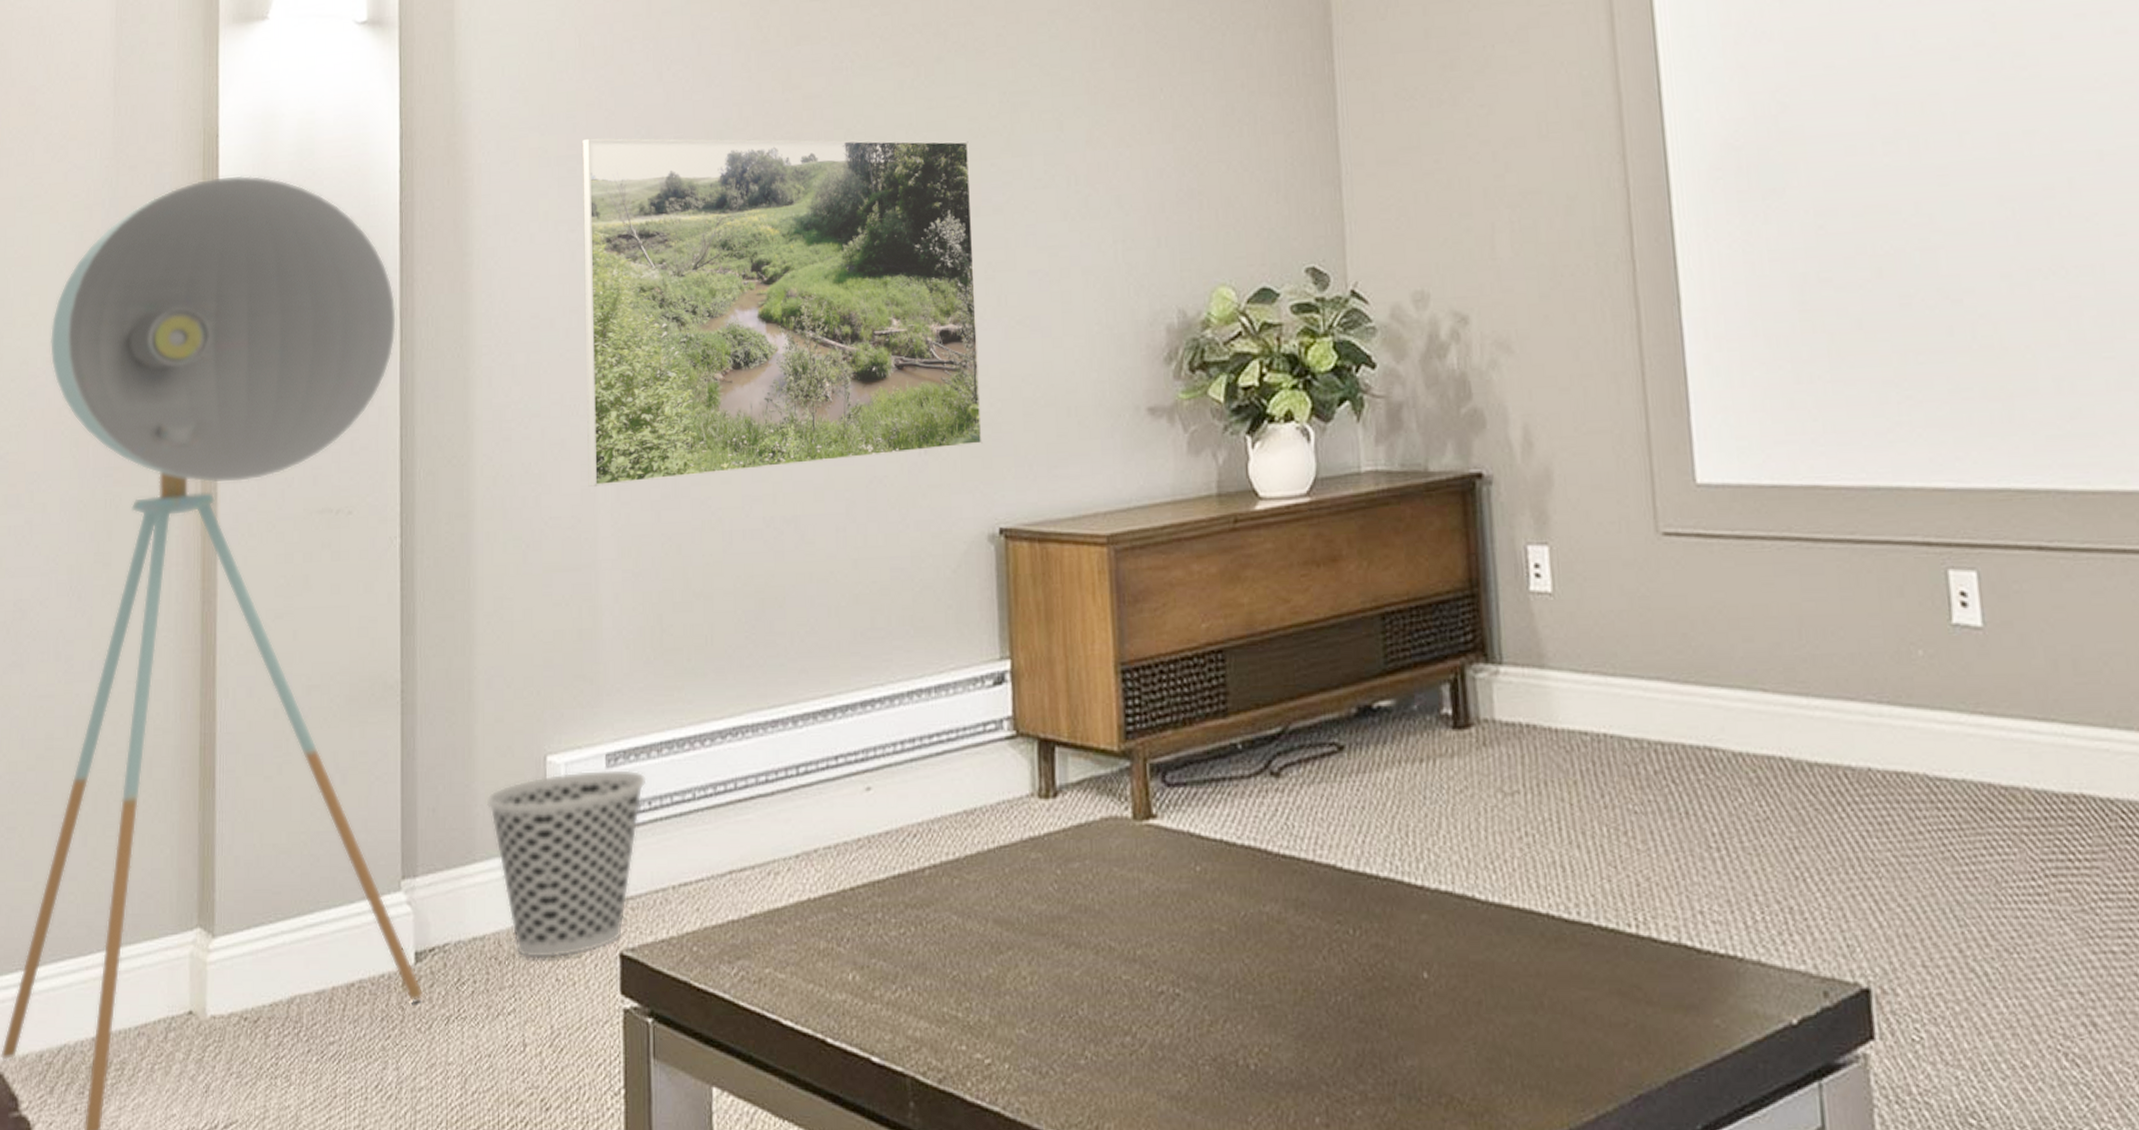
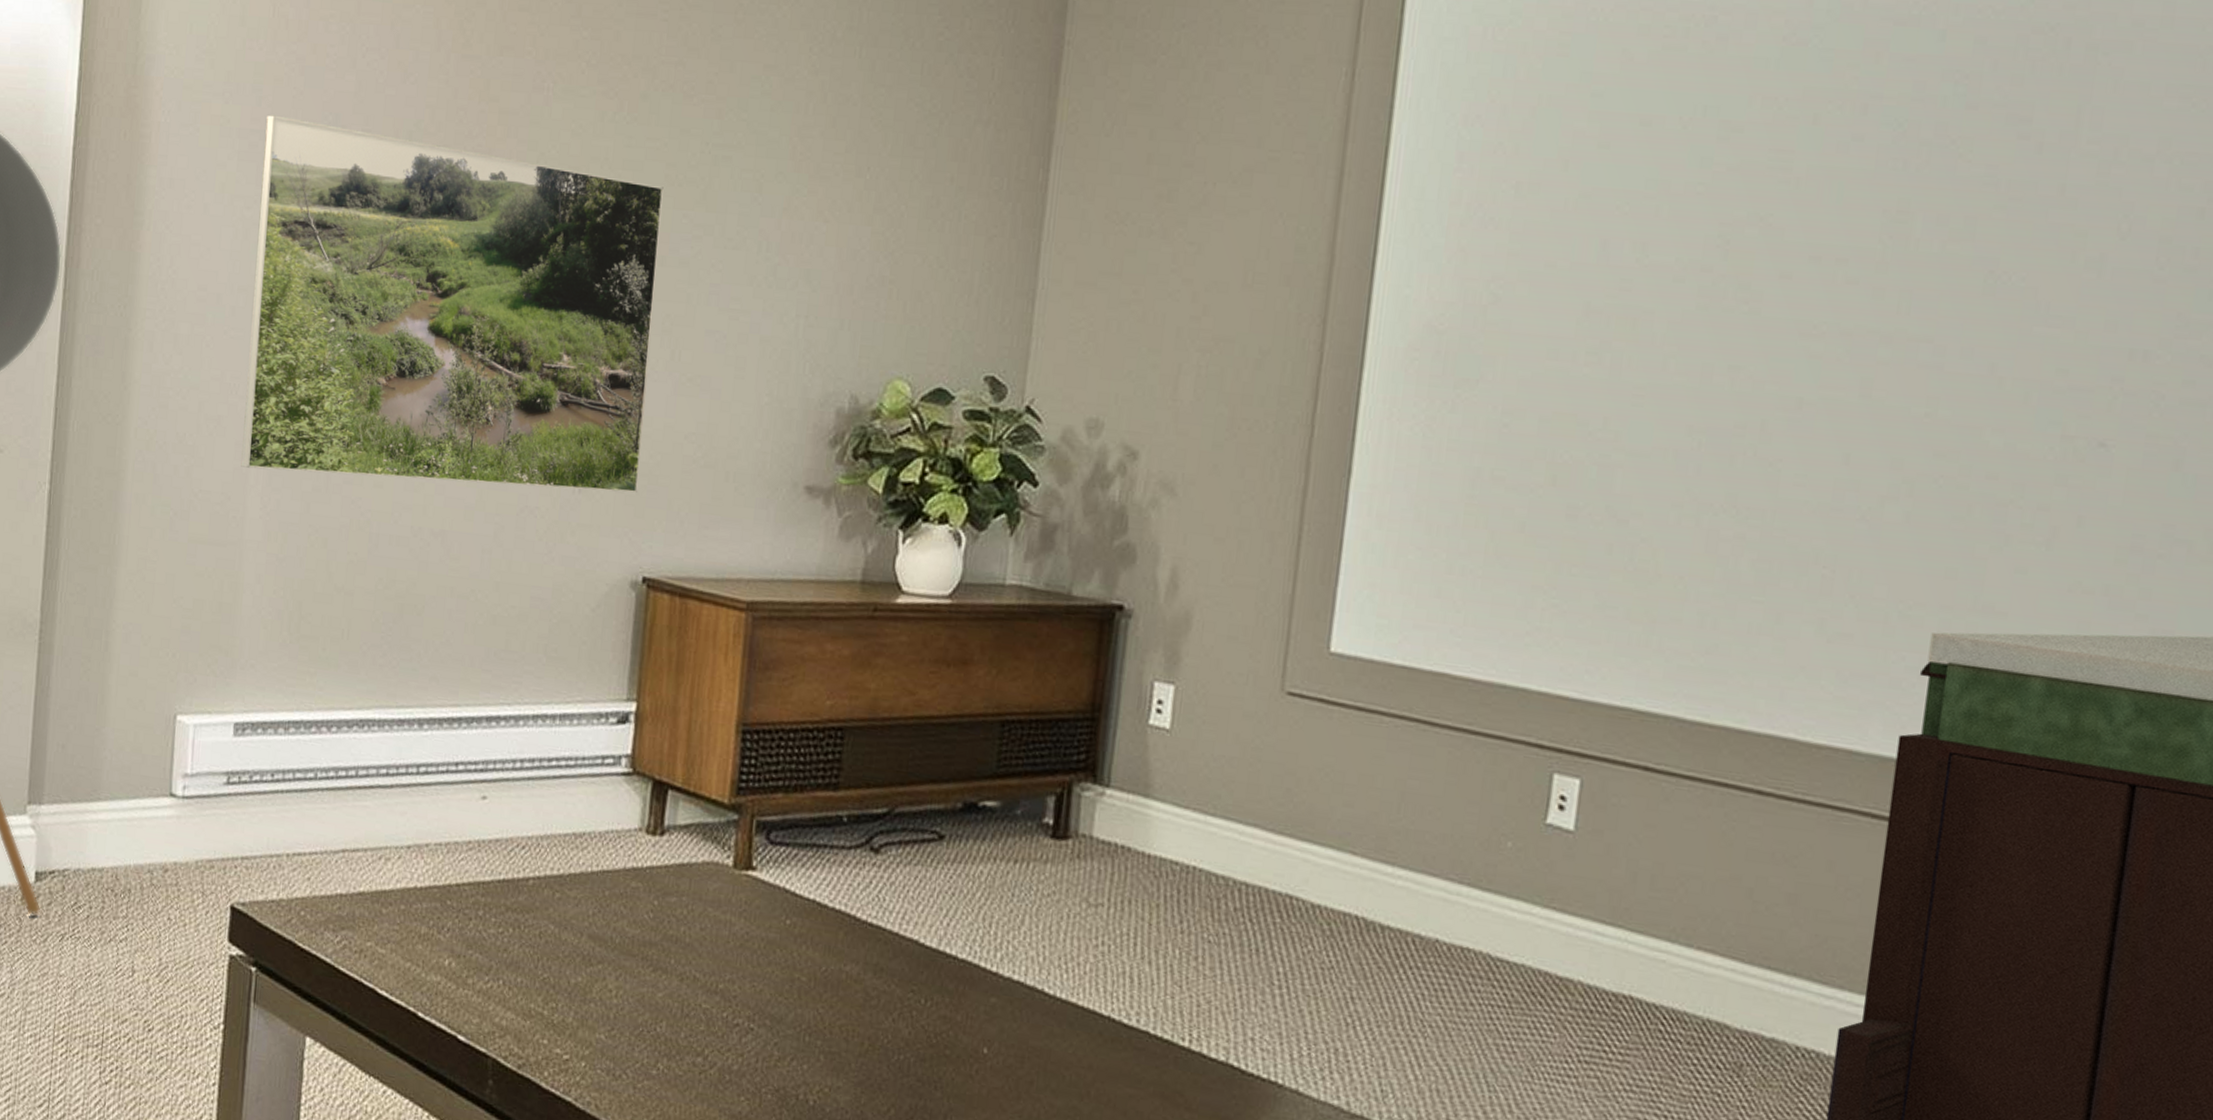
wastebasket: present [486,769,647,959] -> none [114,733,272,900]

